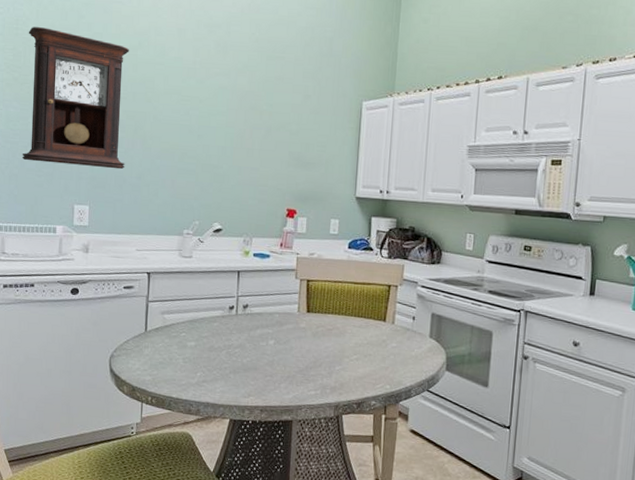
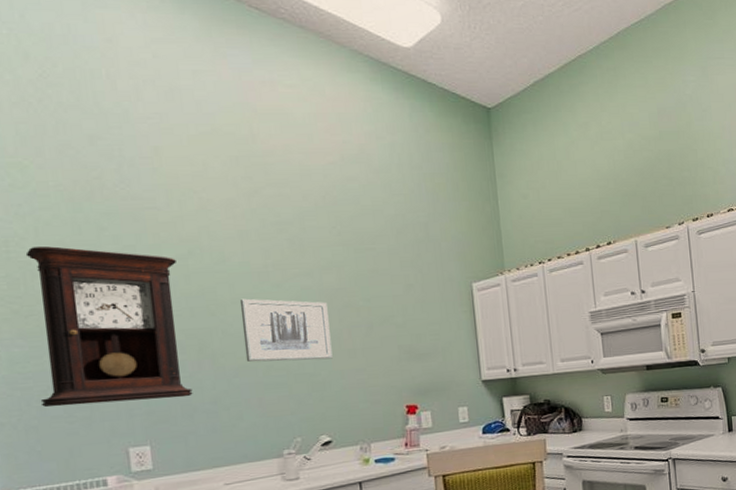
wall art: none [167,90,237,155] -> present [239,298,333,362]

